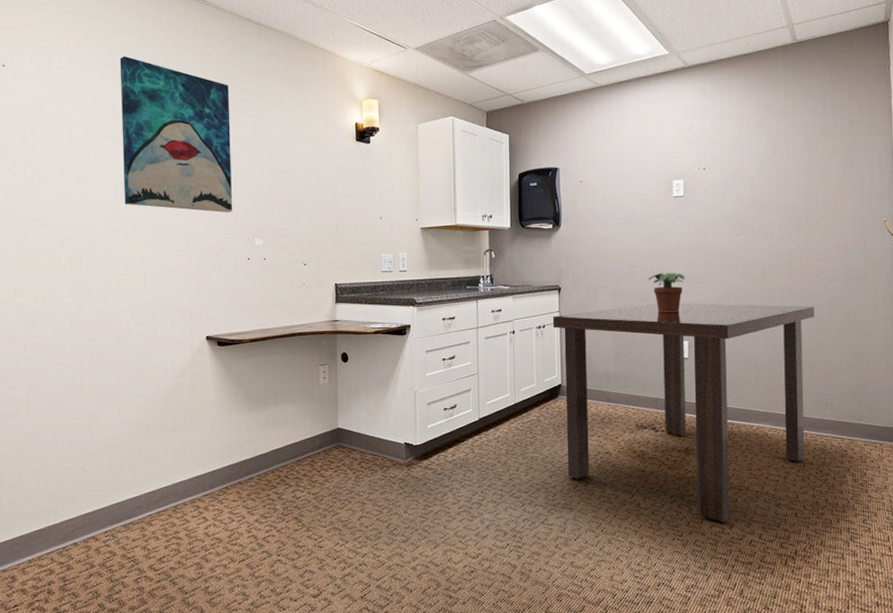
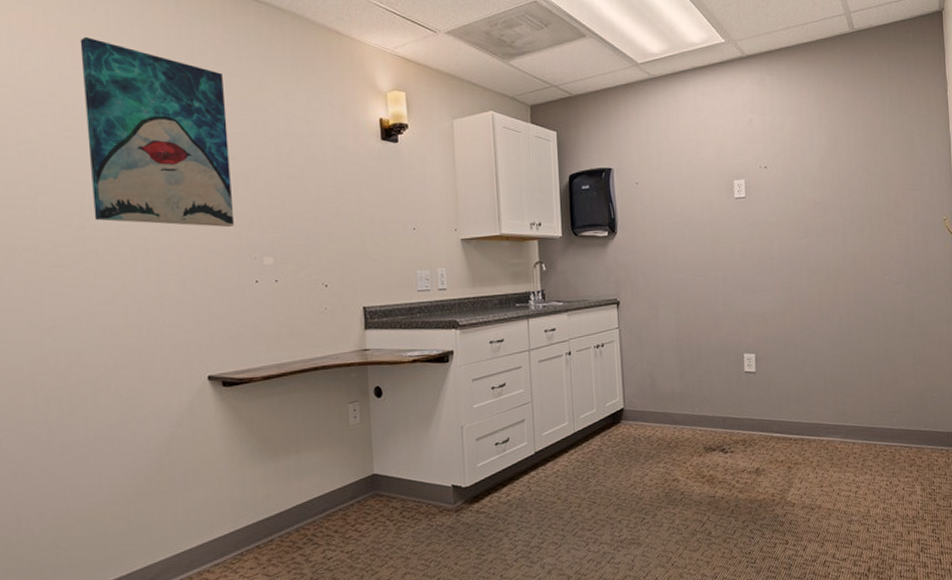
dining table: present [552,303,814,522] -> none [611,310,880,545]
potted plant: present [647,273,686,313] -> none [711,280,750,325]

